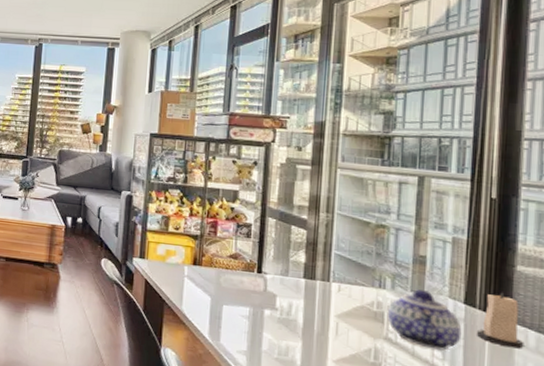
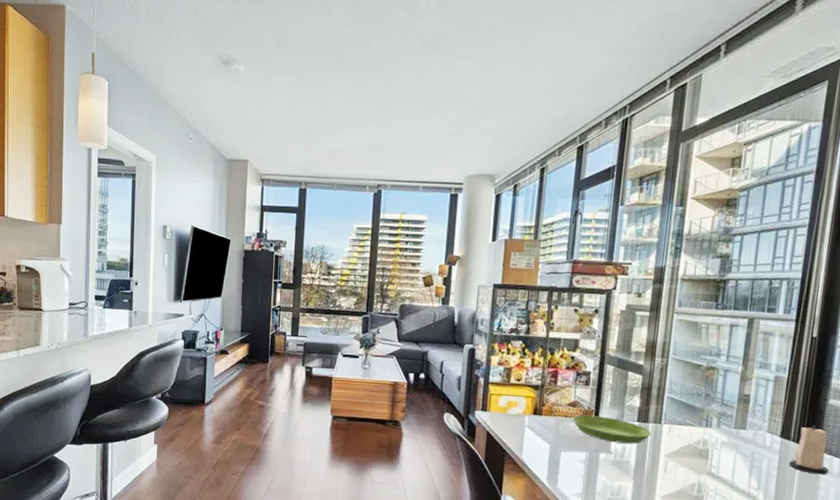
saucer: none [234,268,320,302] -> present [572,415,652,444]
teapot: present [387,289,462,352] -> none [711,426,777,482]

